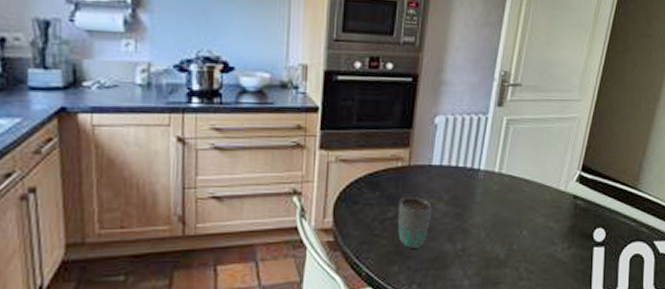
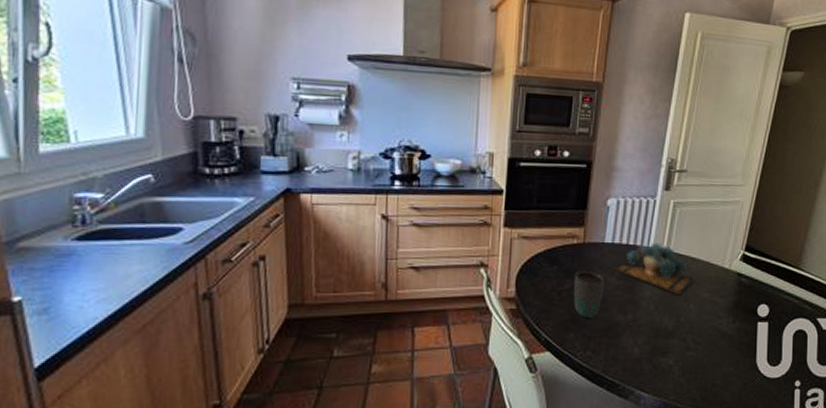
succulent plant: none [441,164,530,221] -> present [613,242,696,295]

